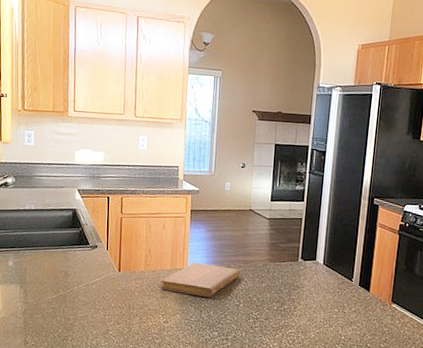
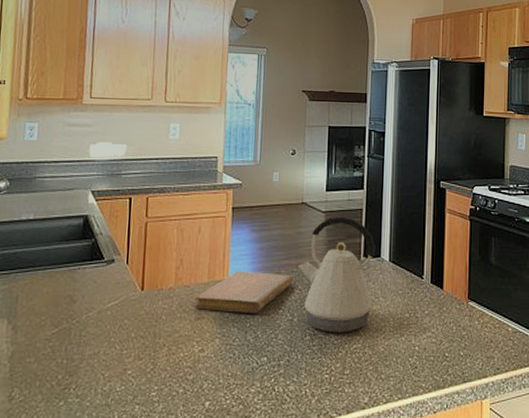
kettle: none [245,223,312,319] -> present [298,216,379,332]

